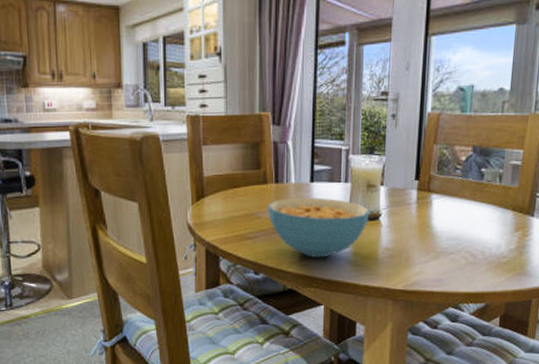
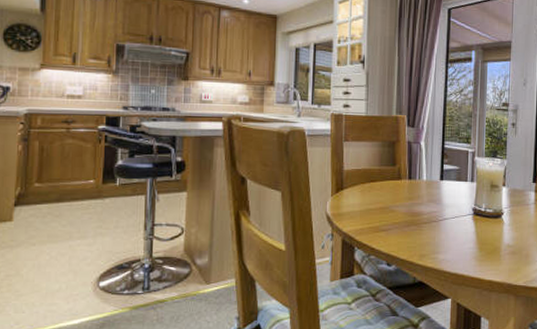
cereal bowl: present [268,197,370,258] -> none [401,194,493,252]

